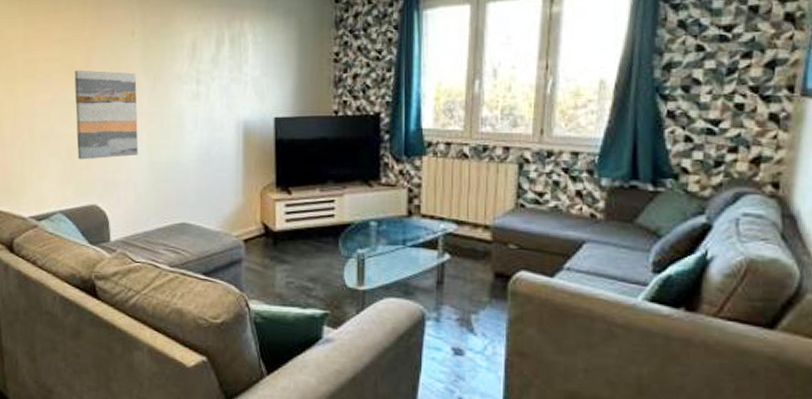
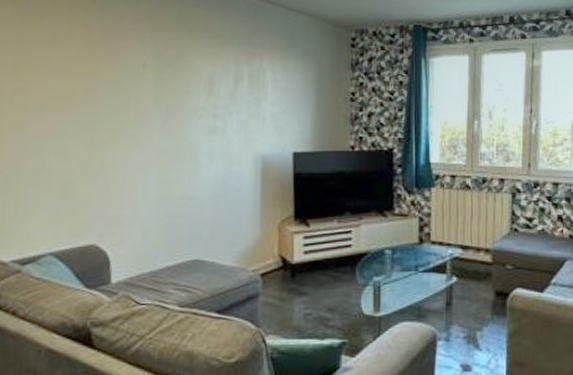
wall art: present [74,70,139,160] -> none [74,101,148,197]

